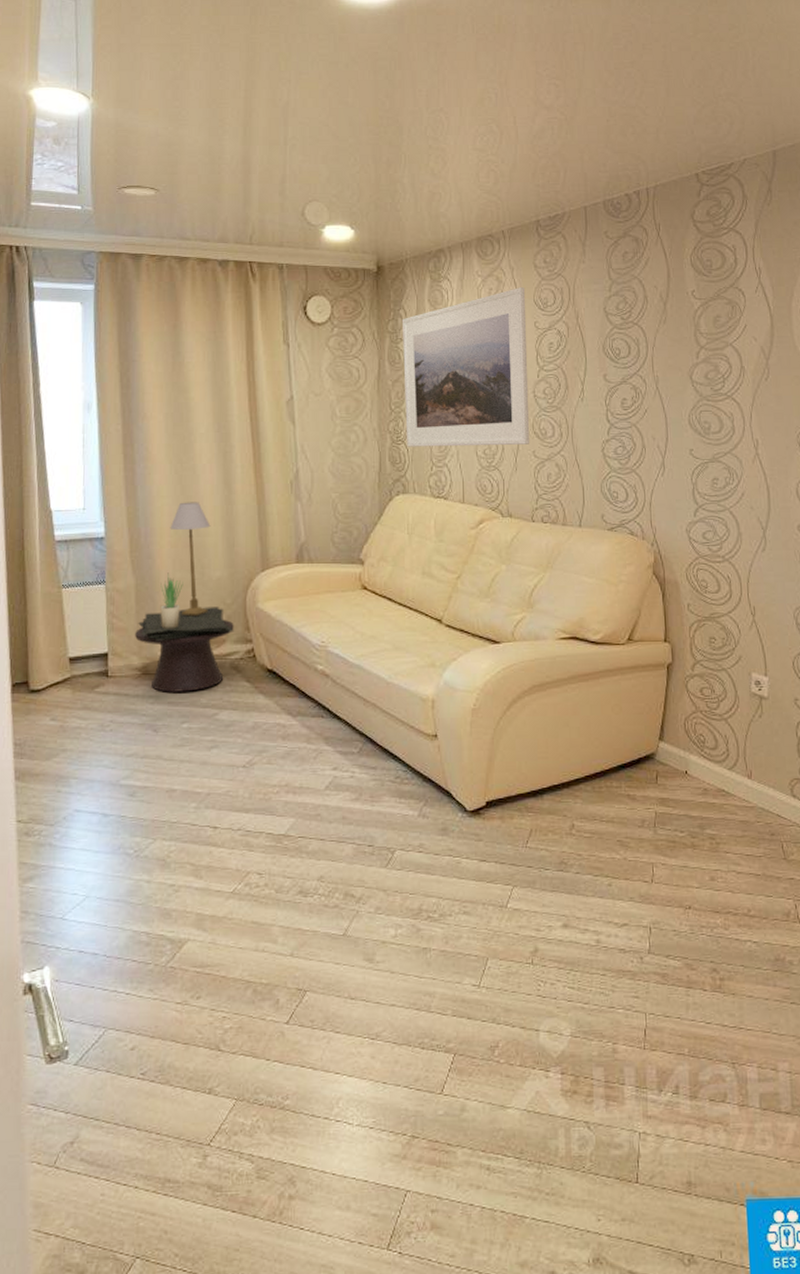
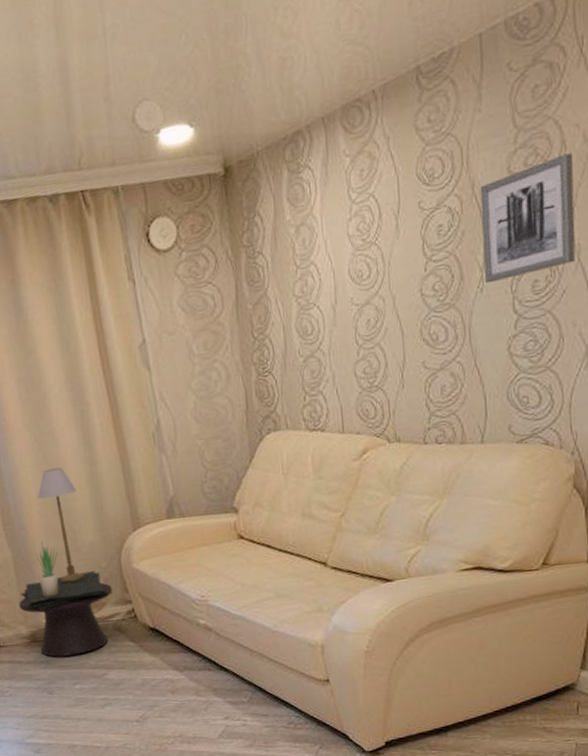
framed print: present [401,287,530,447] -> none [257,160,419,378]
wall art: none [582,306,655,395] -> present [480,153,576,284]

